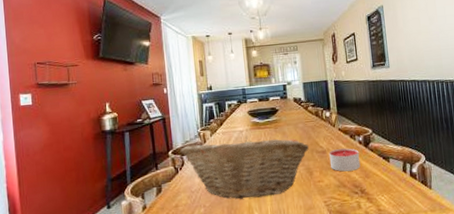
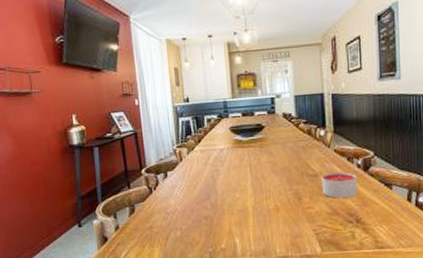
fruit basket: present [180,135,309,199] -> none [154,155,298,223]

